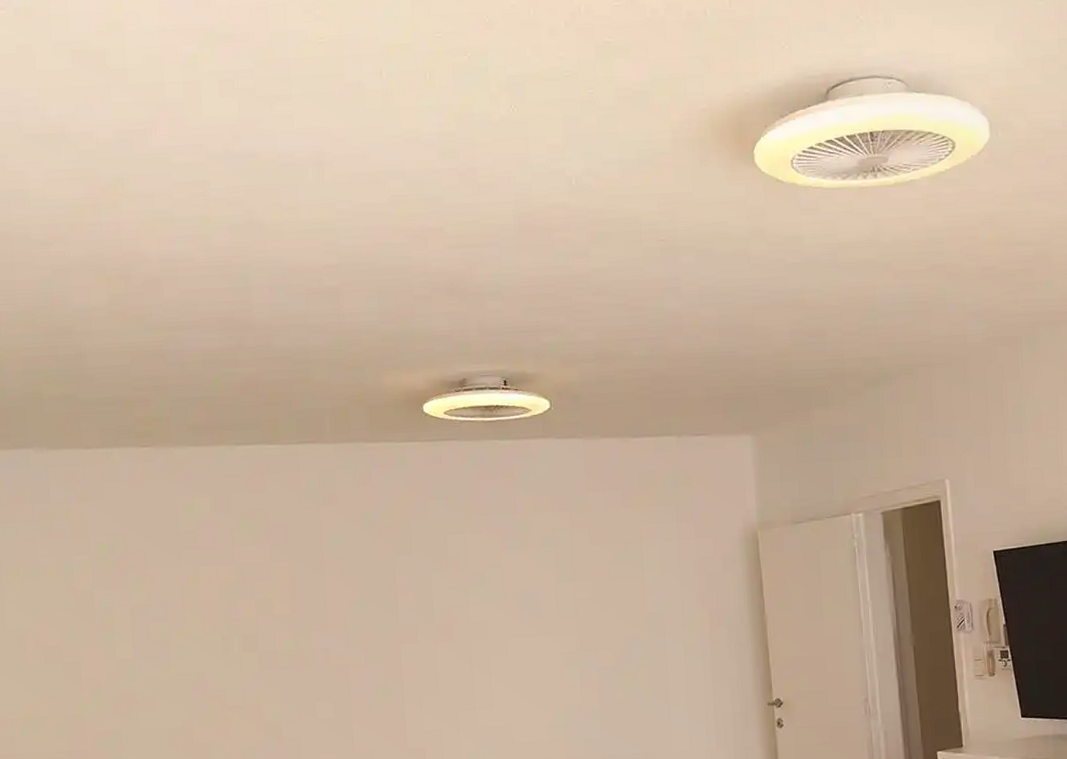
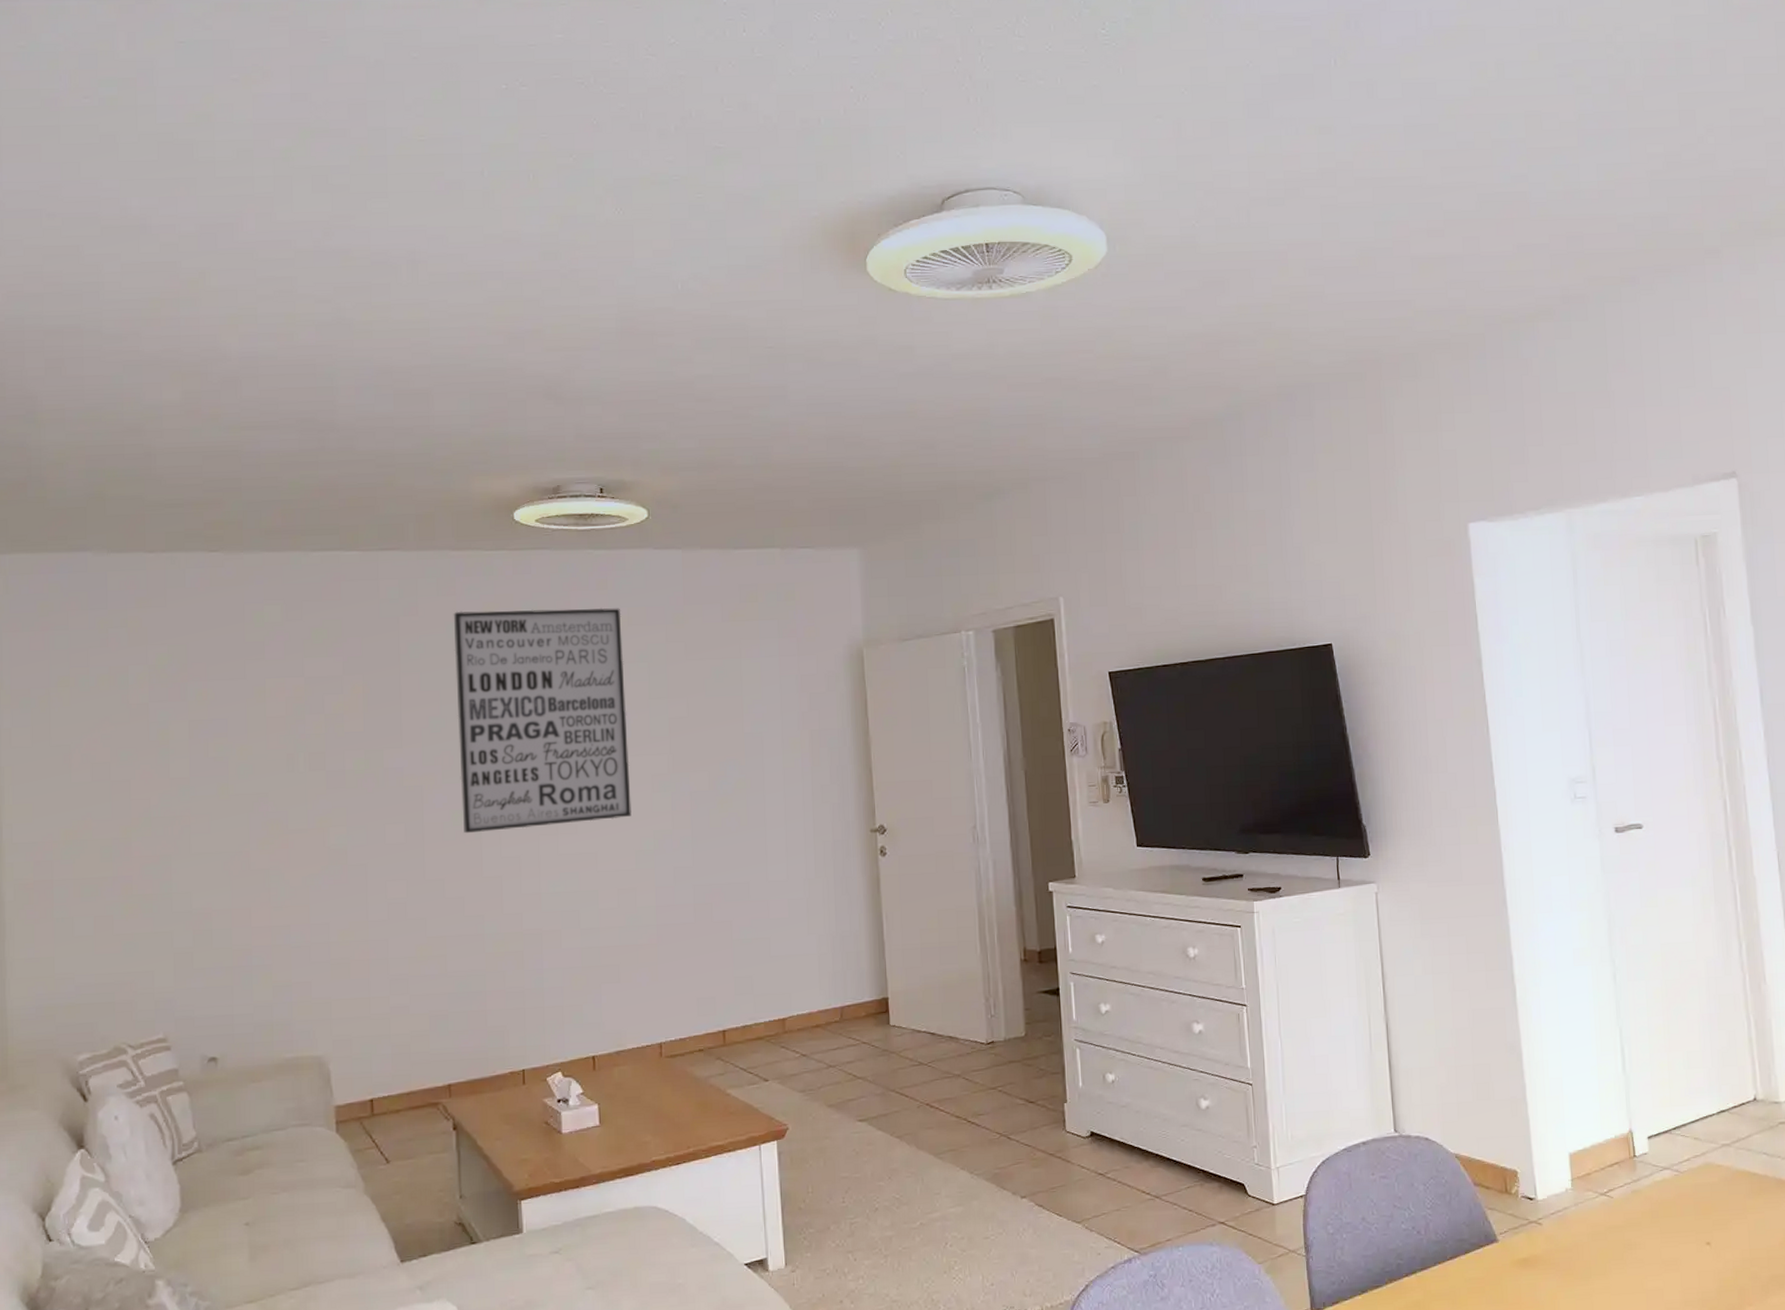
wall art: none [370,495,543,709] -> present [453,607,632,834]

